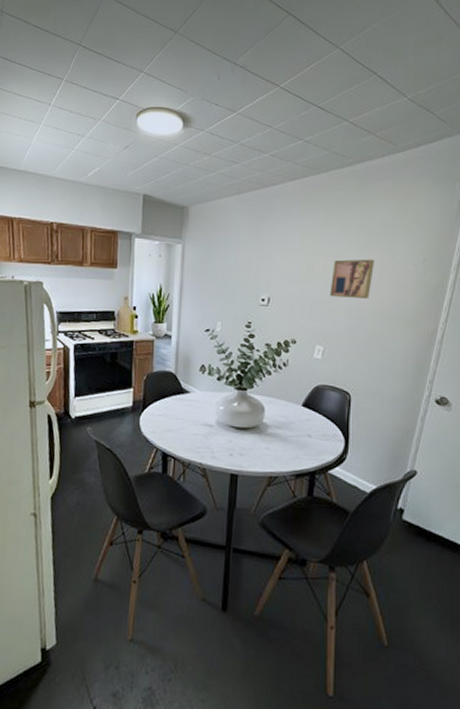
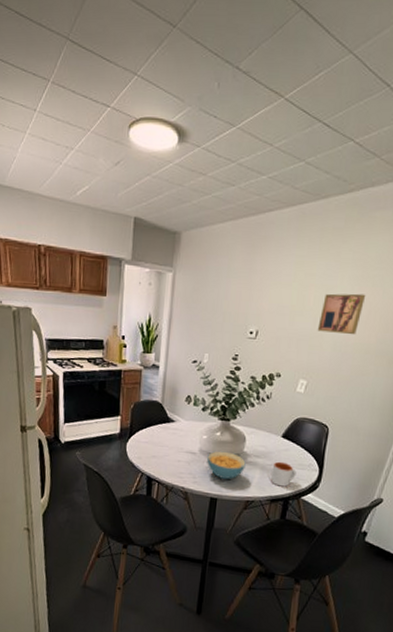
cereal bowl: none [225,422,266,453] -> present [207,451,246,479]
mug: none [293,432,321,460] -> present [270,461,297,487]

